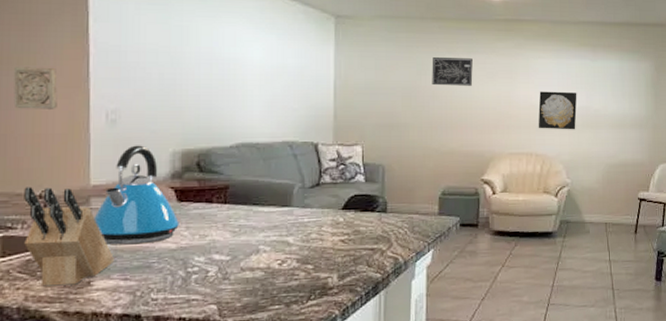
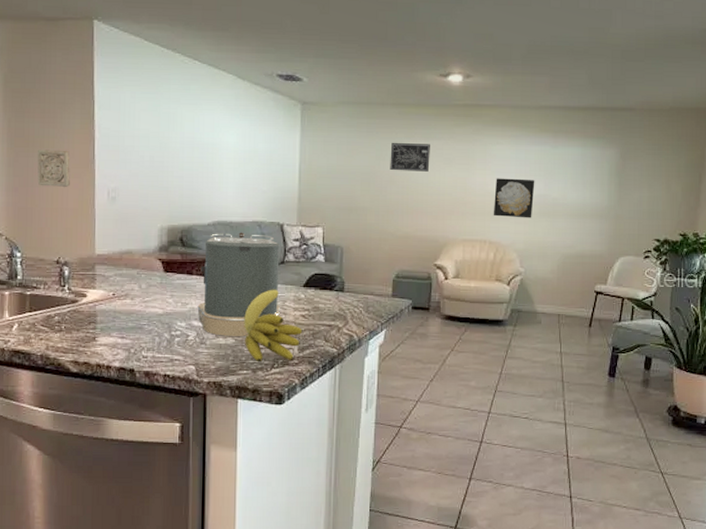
knife block: present [24,187,114,287] -> none [45,253,113,339]
kettle: present [94,145,179,245] -> none [98,220,165,308]
coffee maker: none [218,154,317,269] -> present [197,232,281,336]
banana: none [275,214,342,295] -> present [244,289,303,362]

